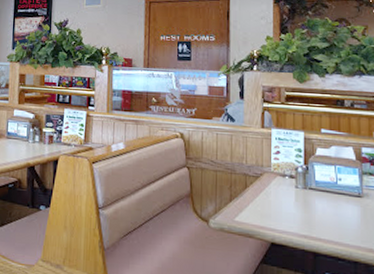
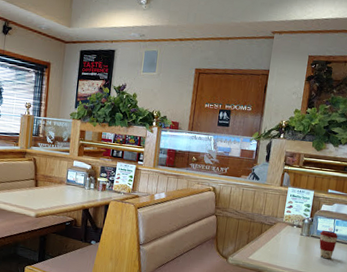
coffee cup: none [319,181,343,218] -> present [319,231,338,259]

